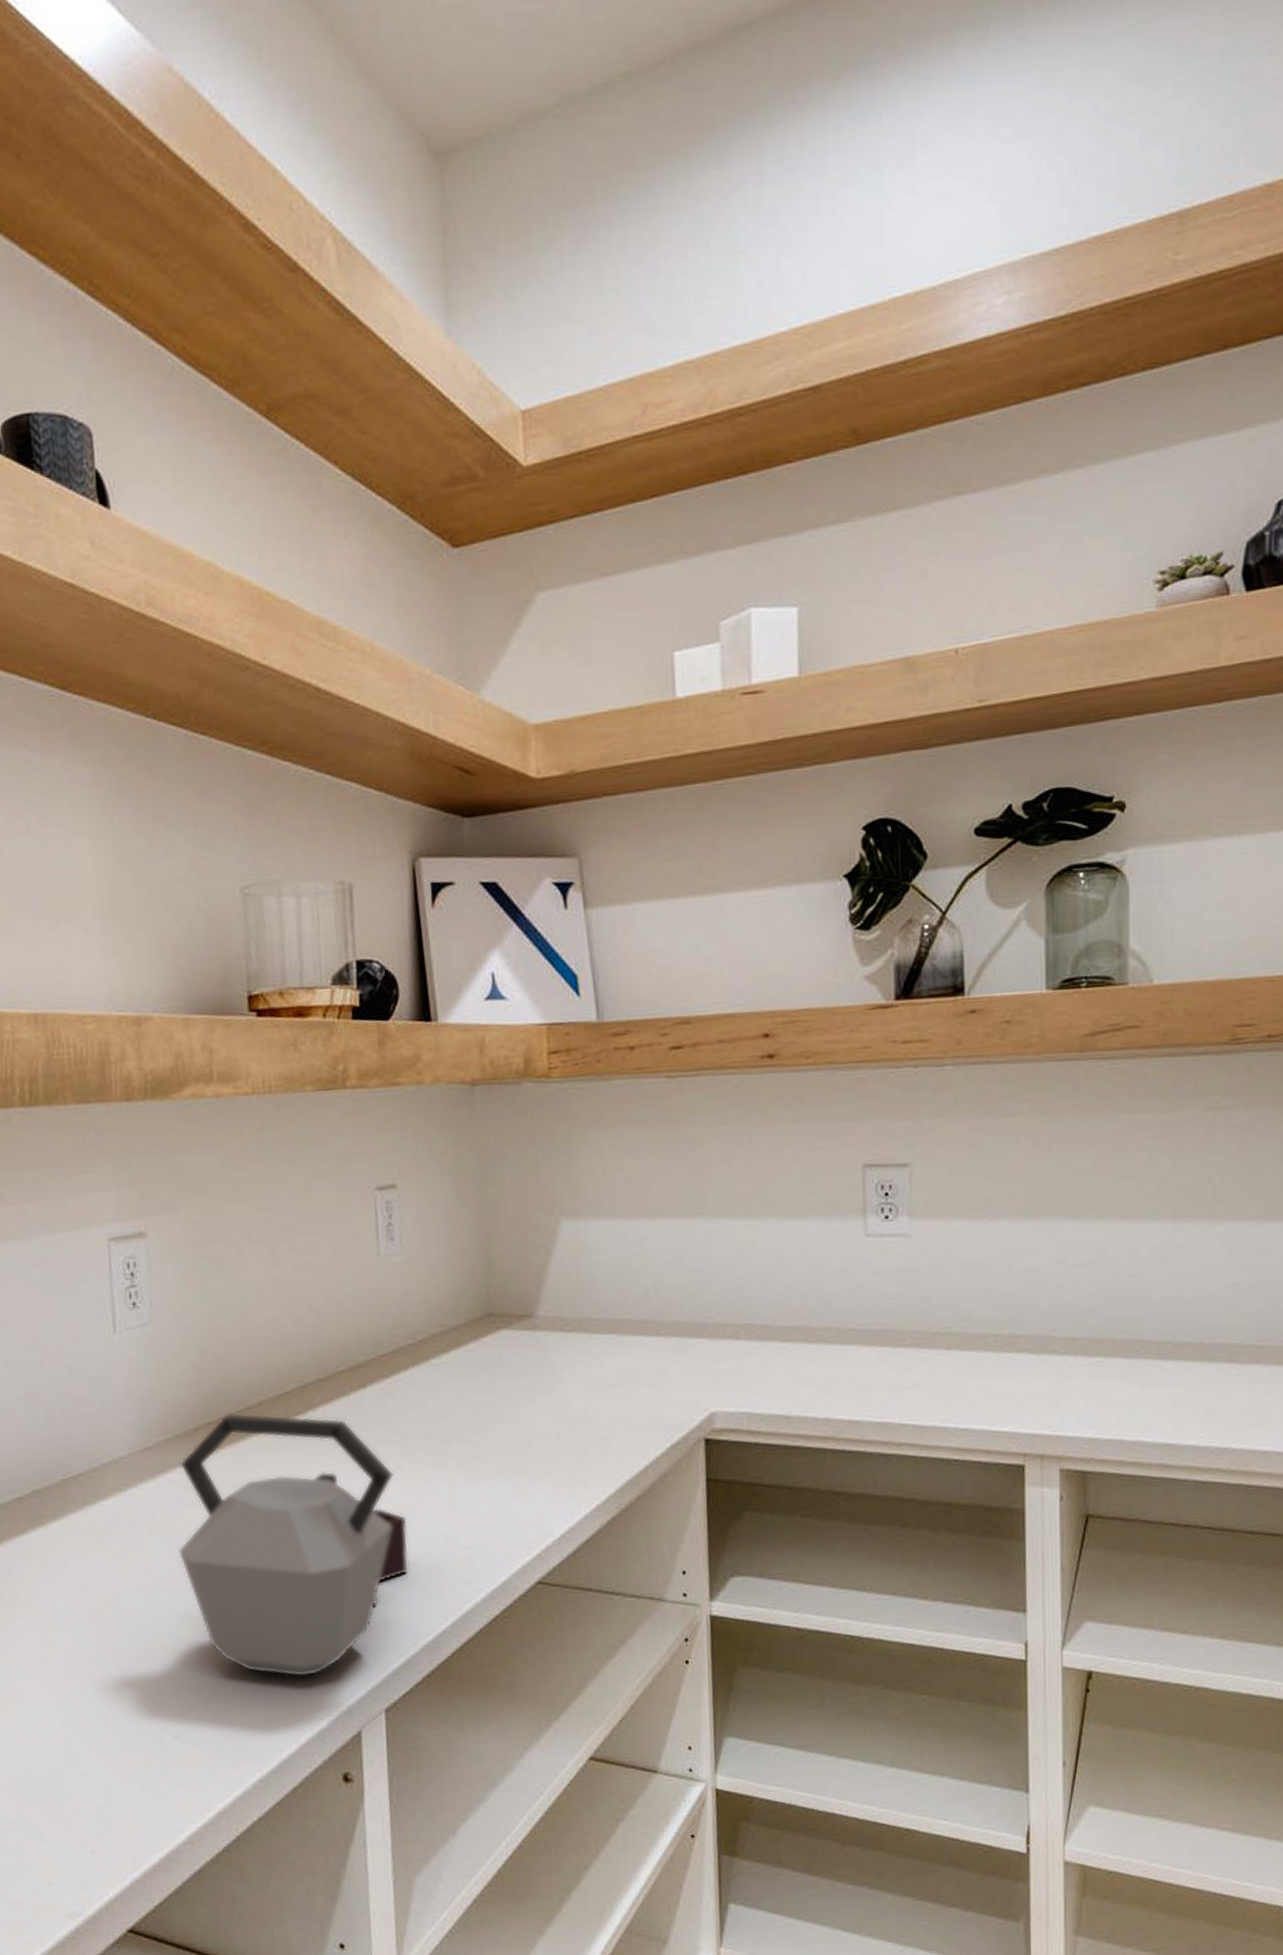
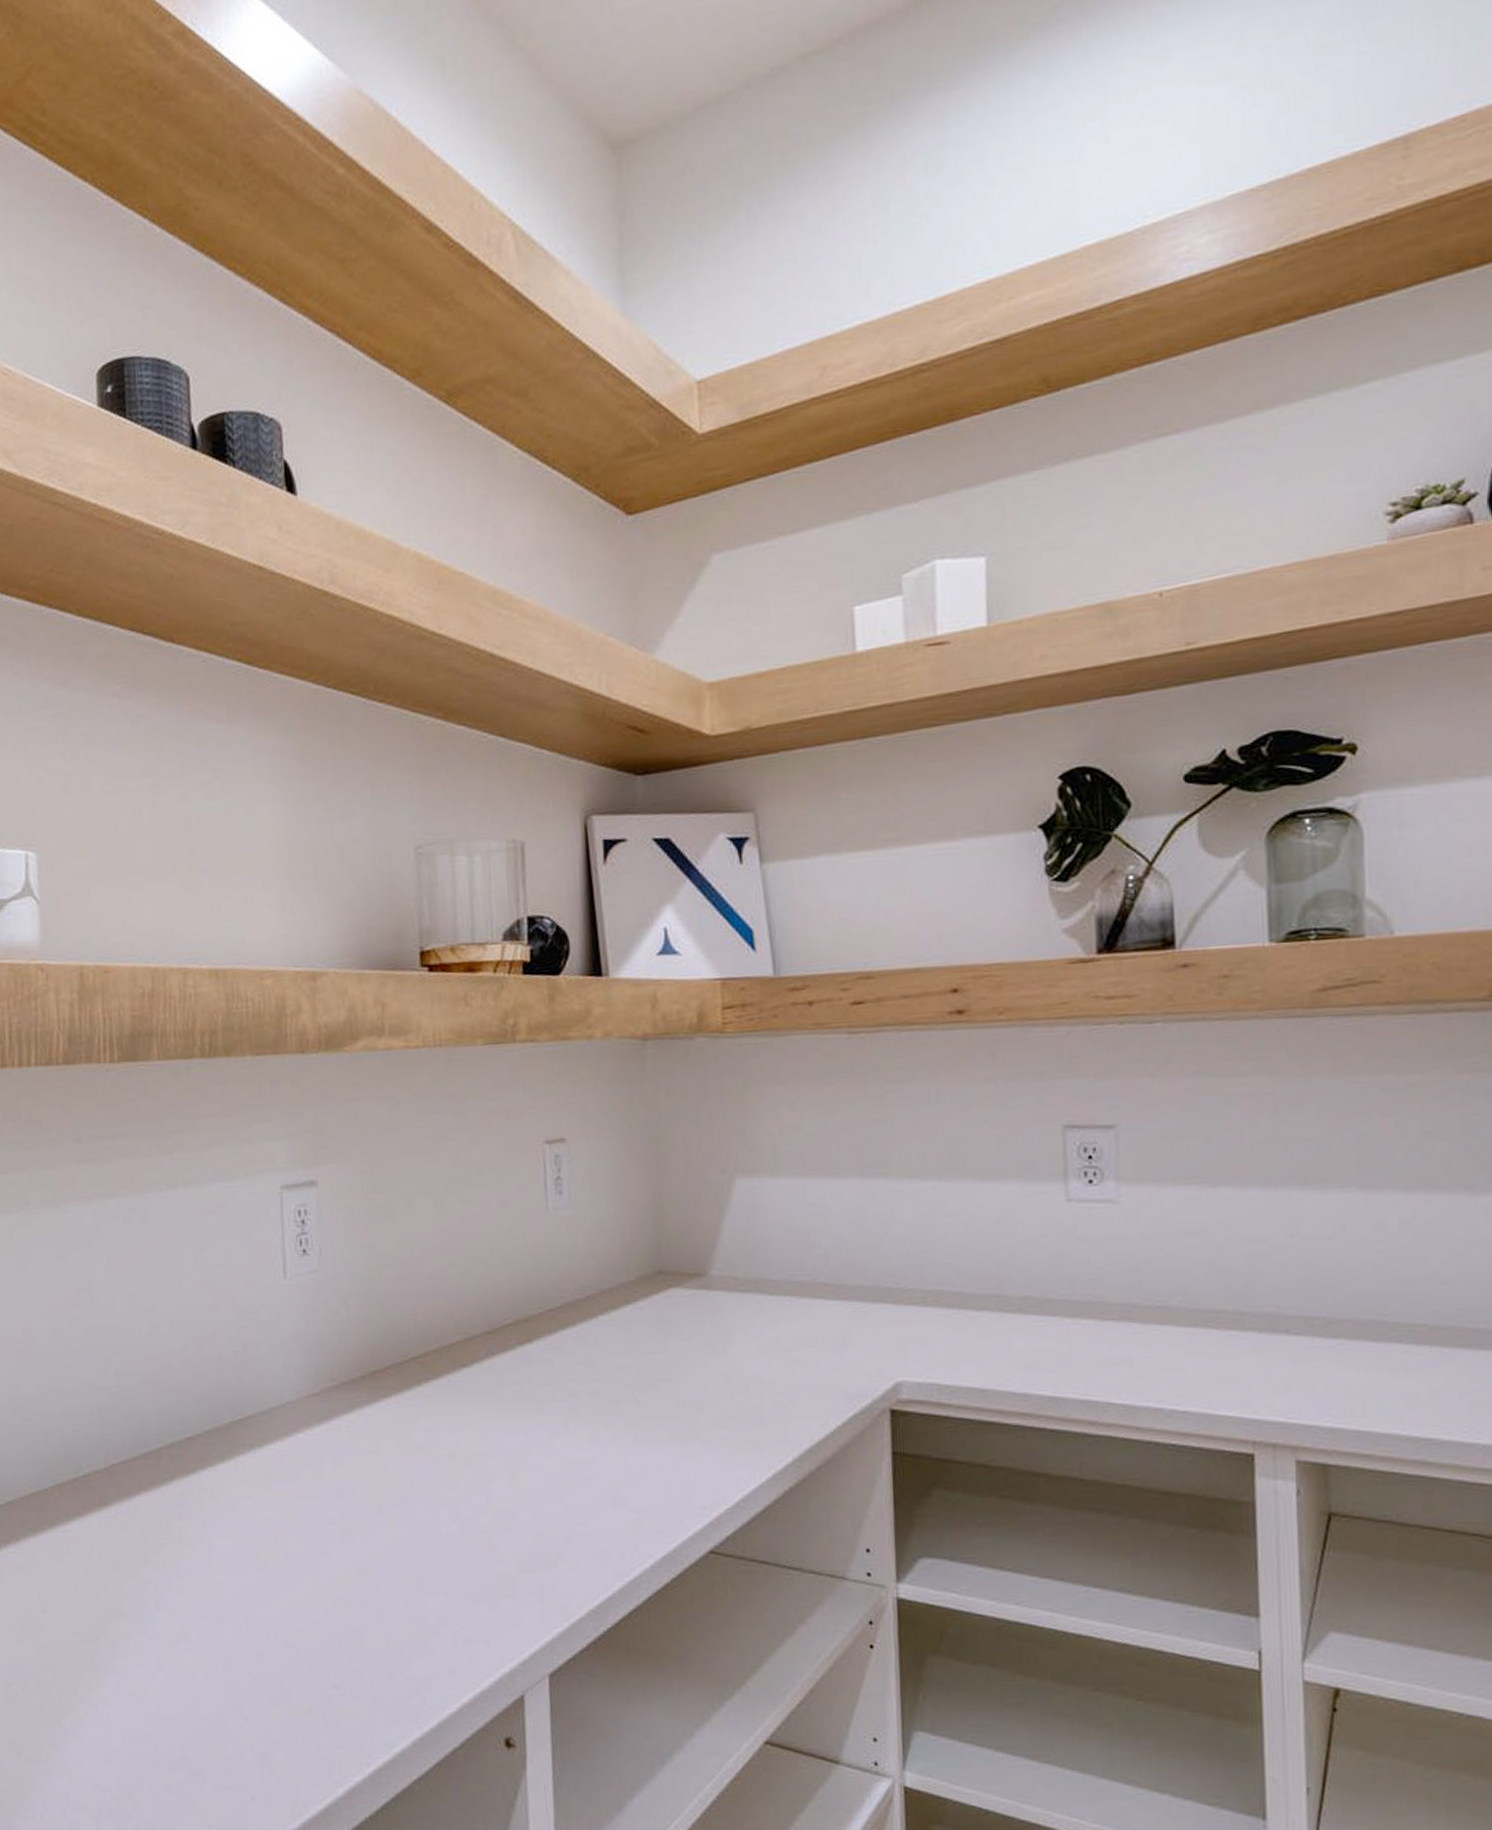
kettle: present [178,1413,409,1678] -> none [342,1362,575,1635]

